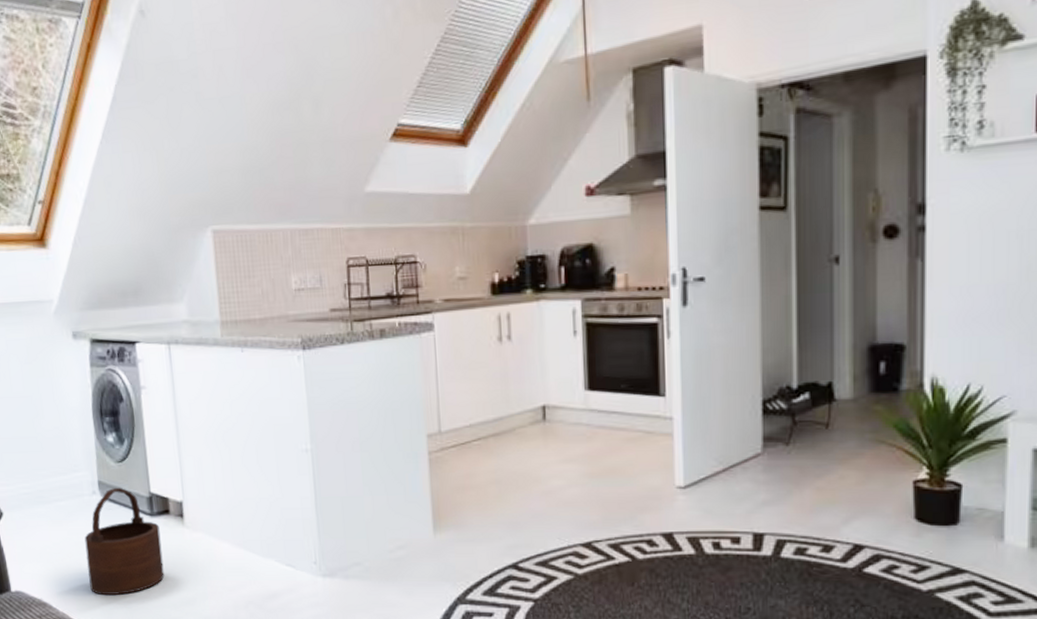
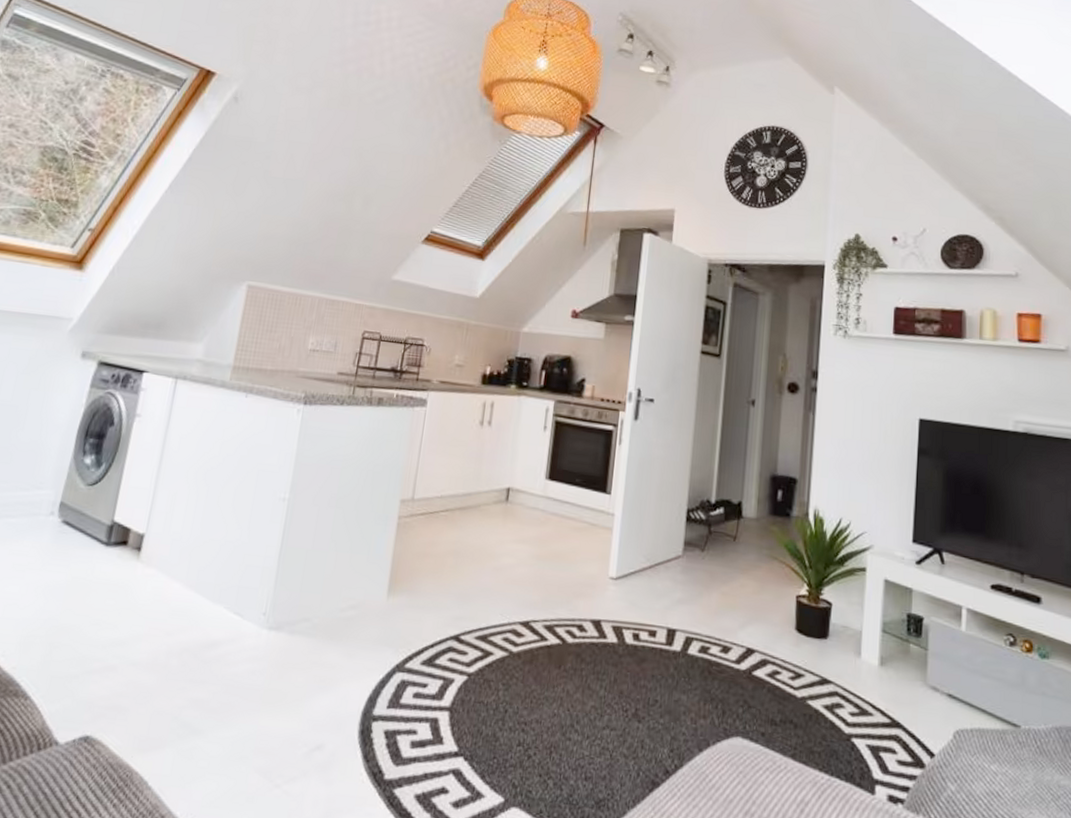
wooden bucket: present [84,488,165,596] -> none [13,511,112,628]

